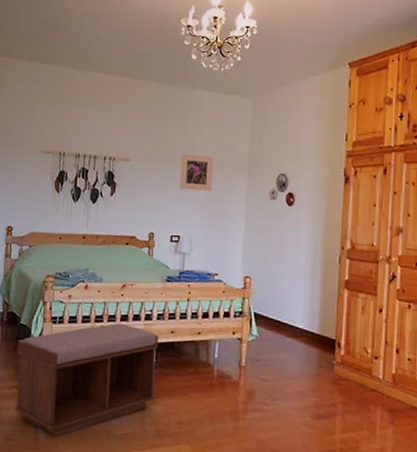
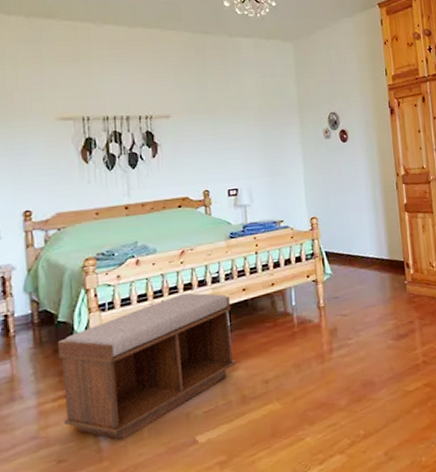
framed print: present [179,153,214,191] -> none [227,103,265,141]

